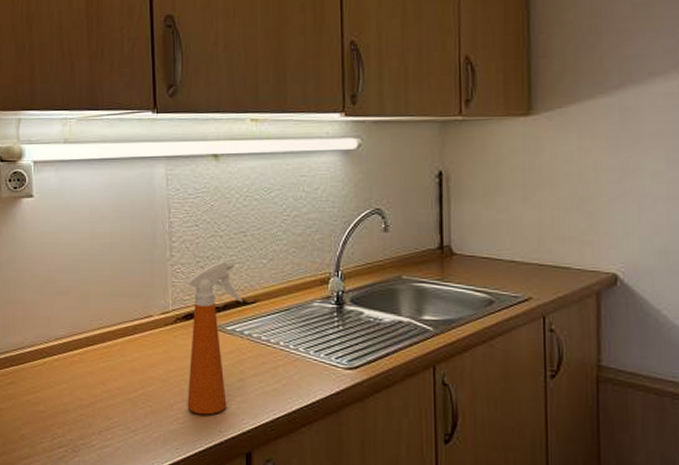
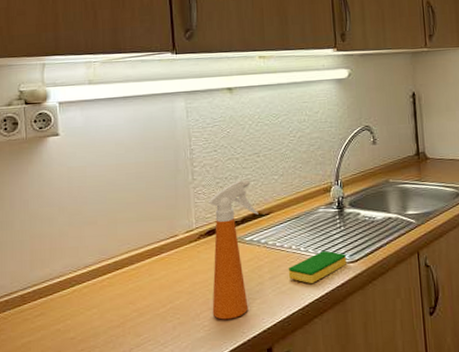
dish sponge: none [274,351,343,387] -> present [288,250,346,283]

